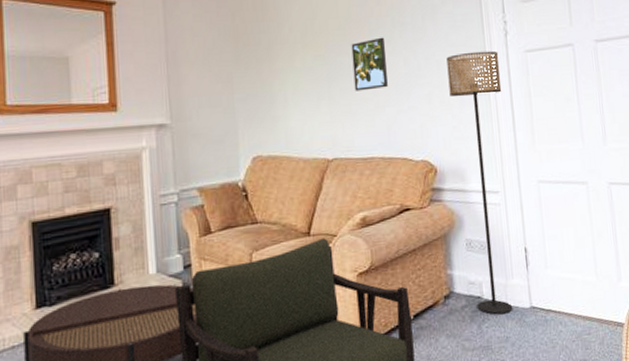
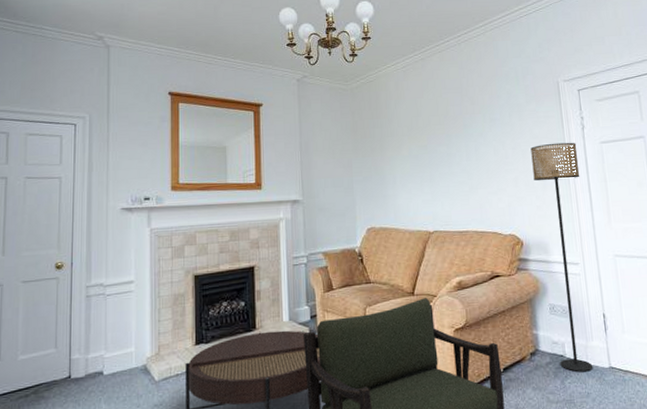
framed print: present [351,37,388,91] -> none [449,131,480,175]

